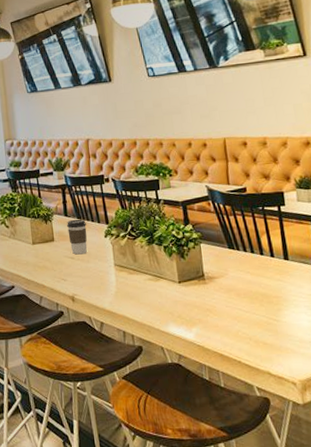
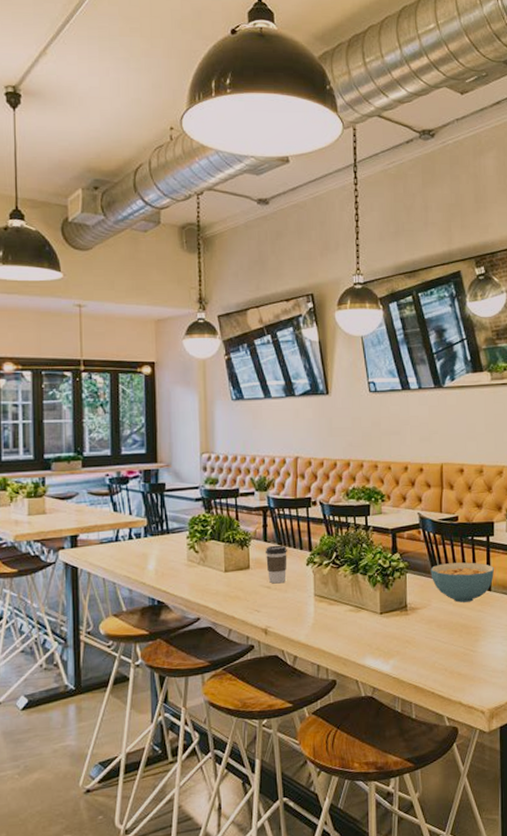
cereal bowl: none [224,231,290,272] -> present [430,562,495,603]

